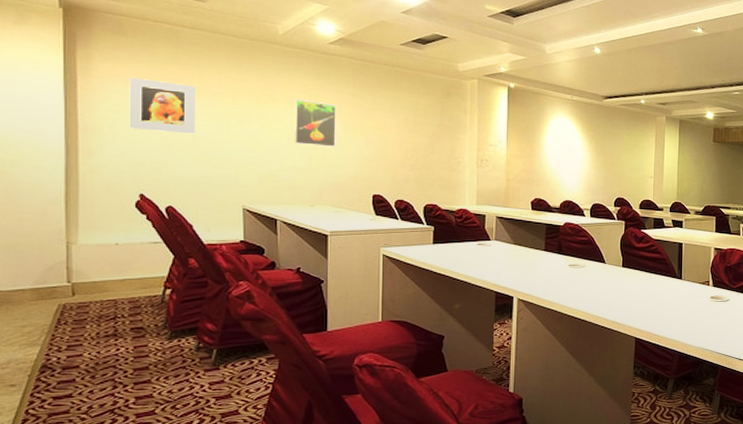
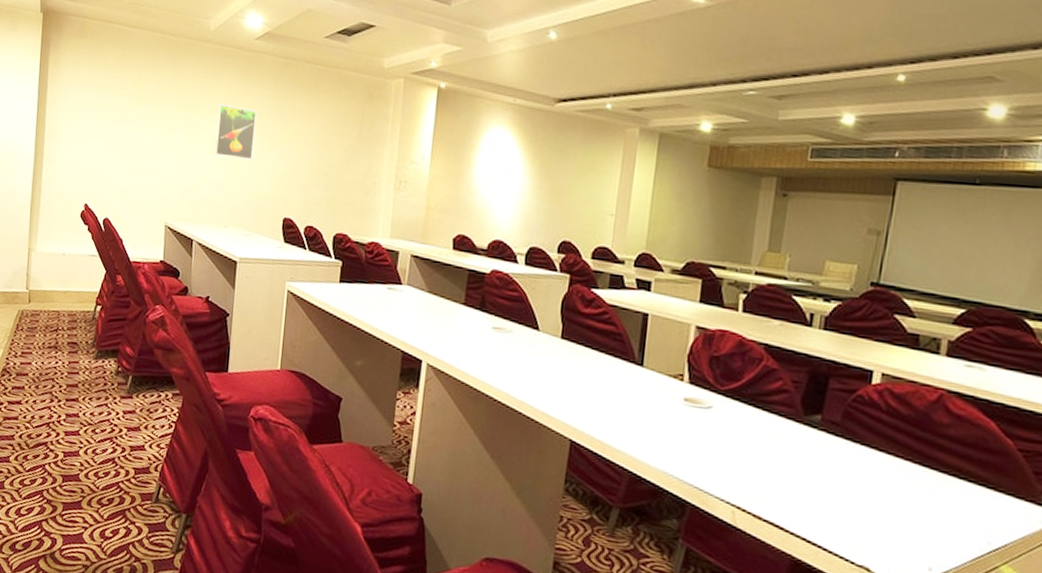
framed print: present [129,77,196,134] -> none [81,81,136,142]

